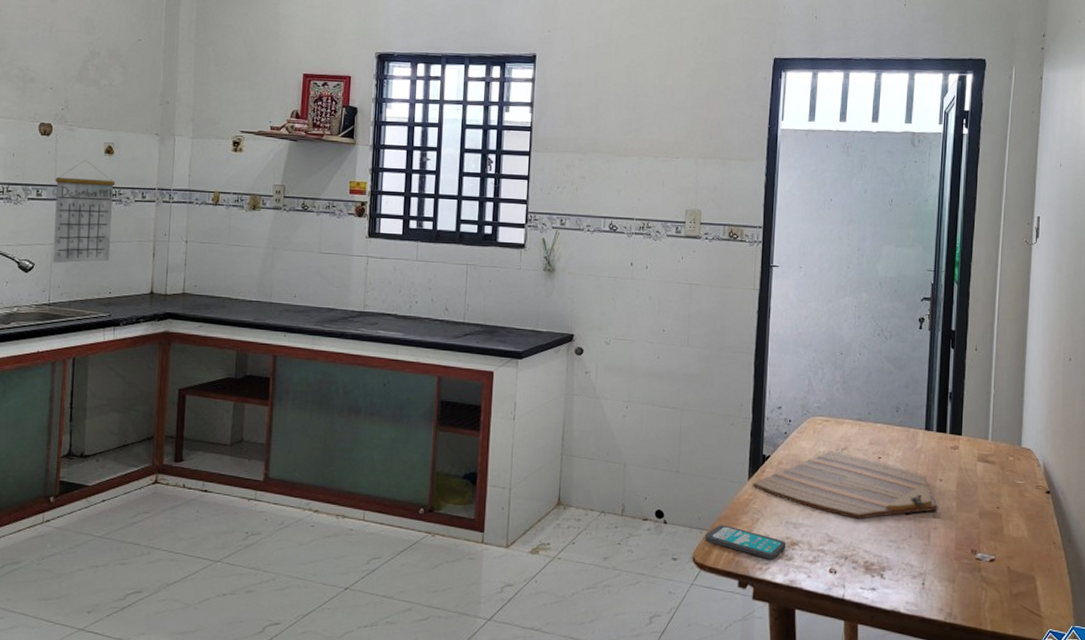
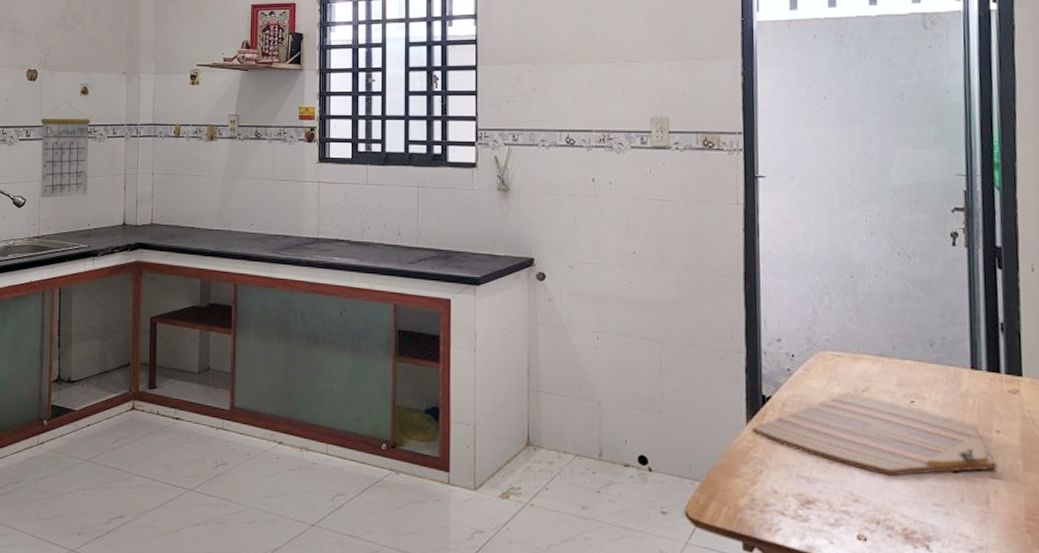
smartphone: present [705,525,786,559] -> none [699,475,800,519]

